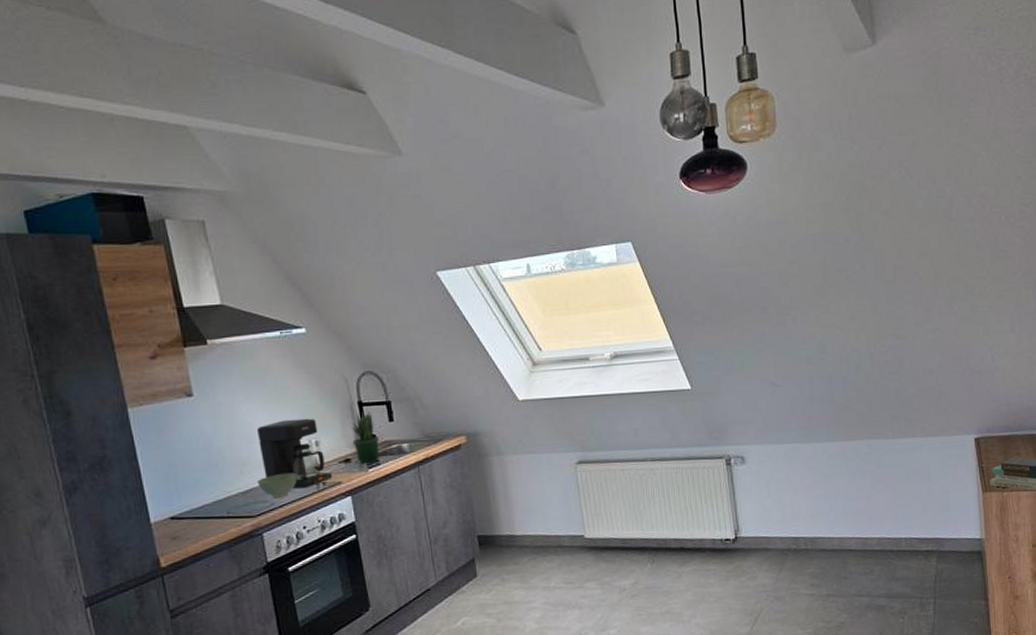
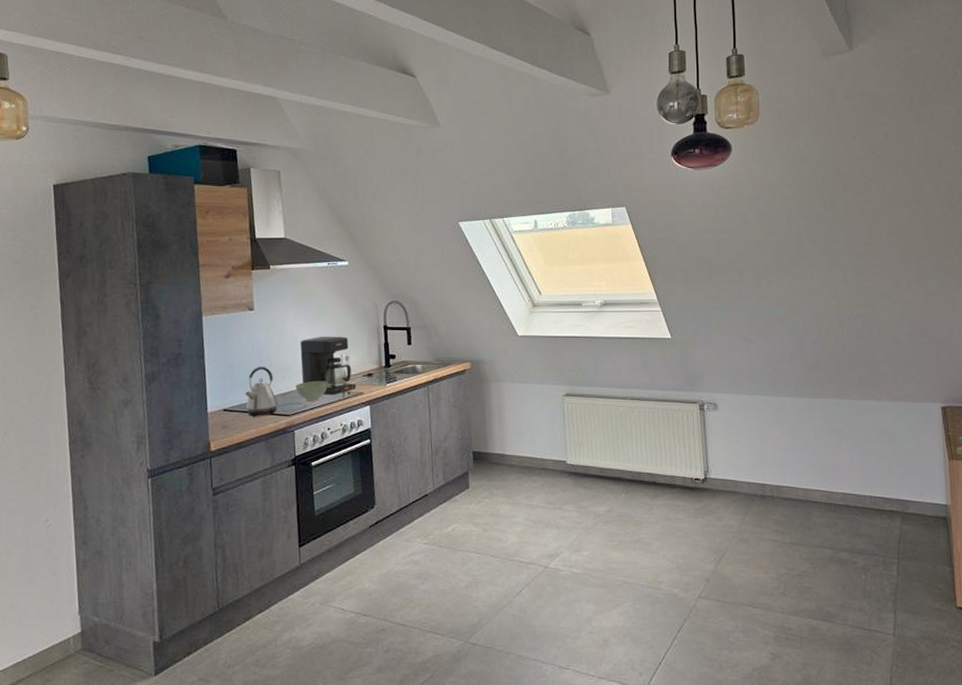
kettle: none [195,462,239,523] -> present [245,366,278,417]
planter: present [351,410,380,463] -> none [376,333,398,378]

